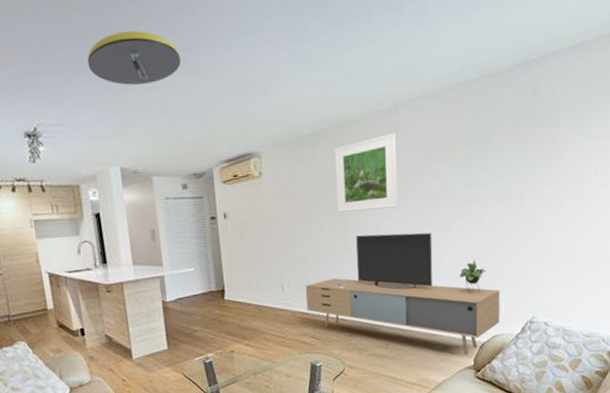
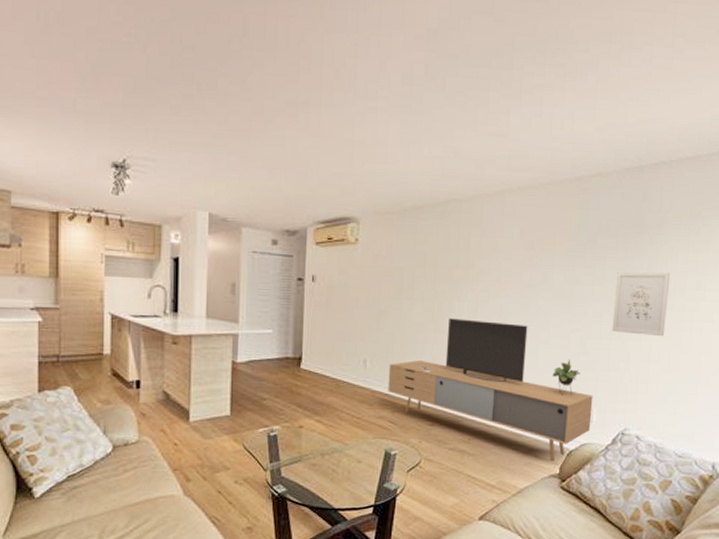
ceiling light: present [87,30,181,85] -> none [192,76,290,132]
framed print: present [334,132,398,213] -> none [433,217,501,294]
wall art: none [513,162,568,228] -> present [612,271,671,337]

